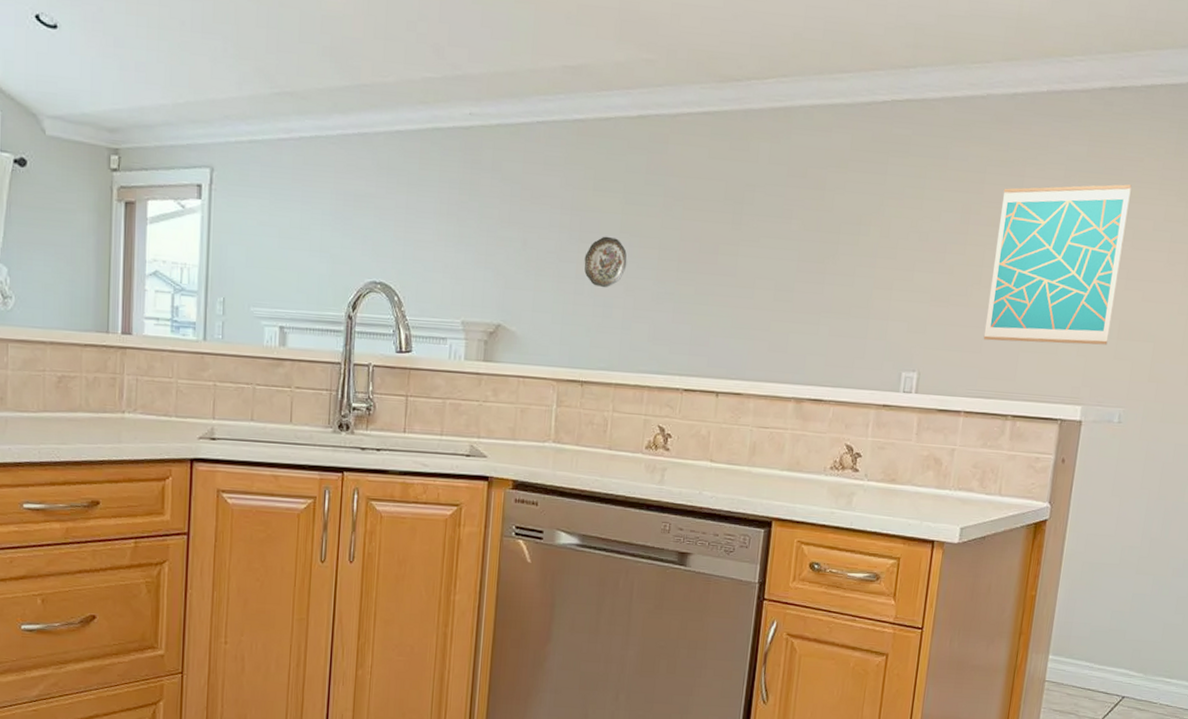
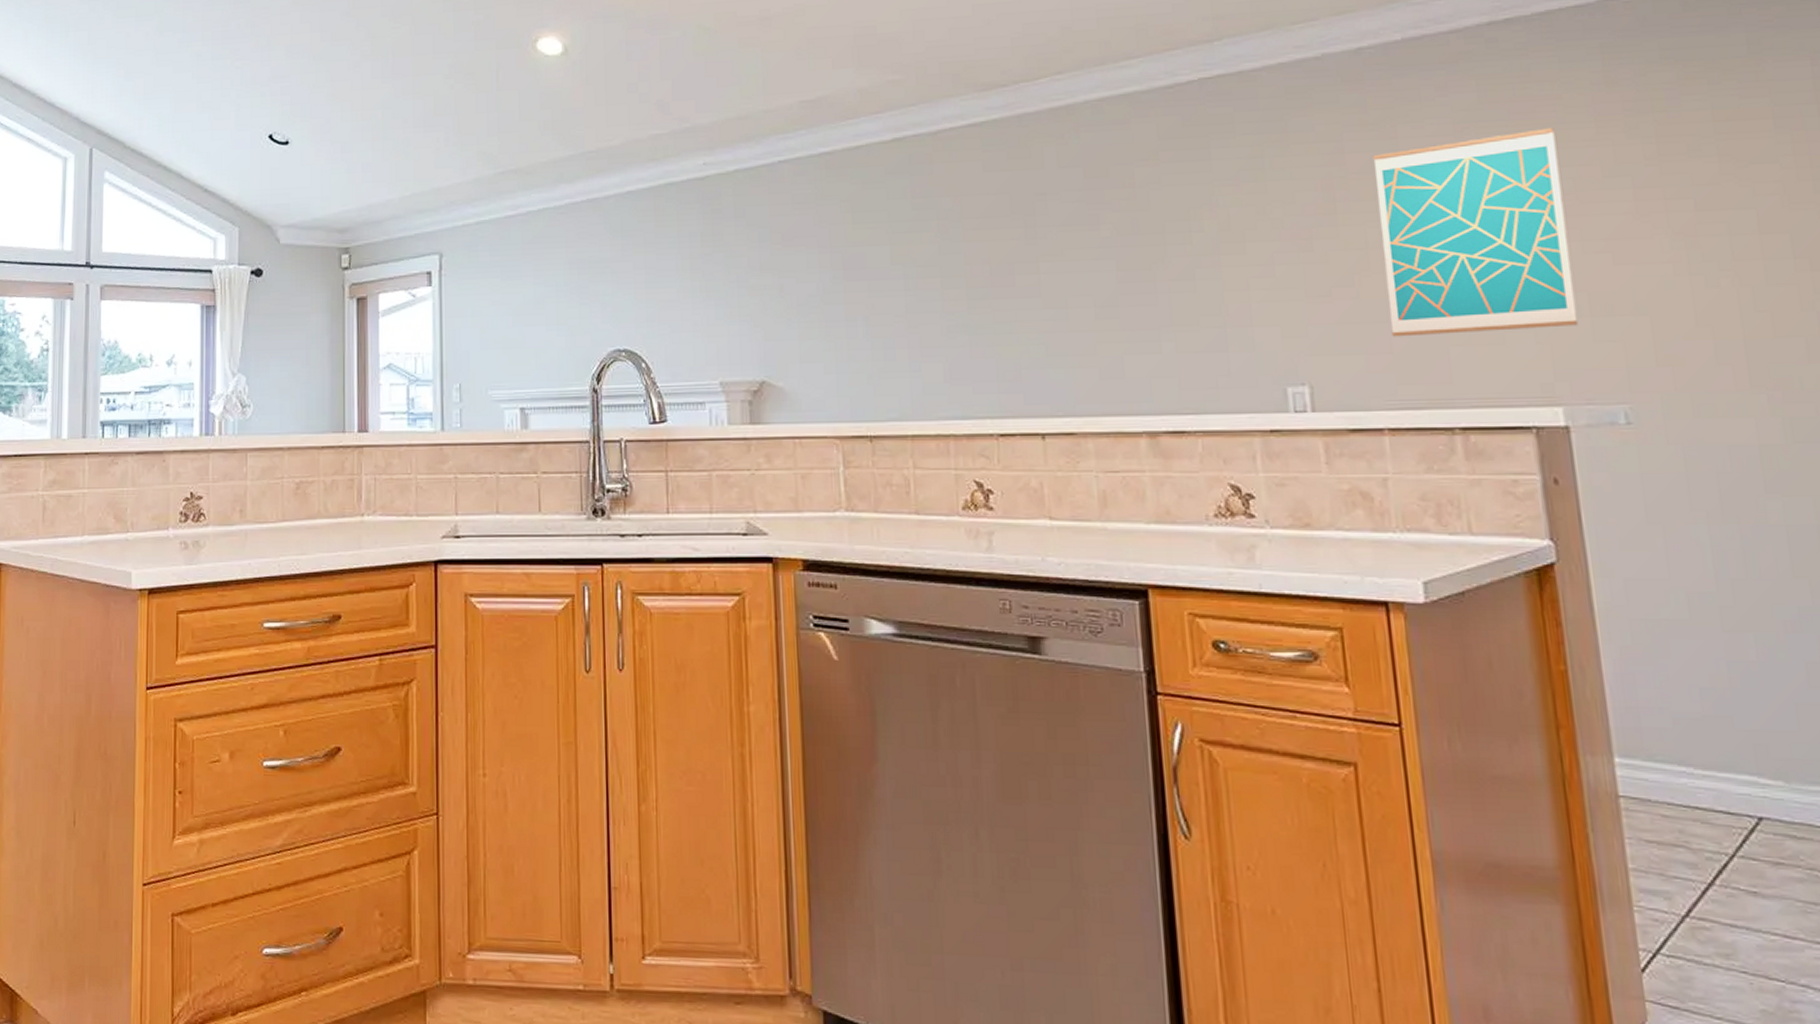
decorative plate: present [584,236,627,288] -> none [853,270,905,328]

